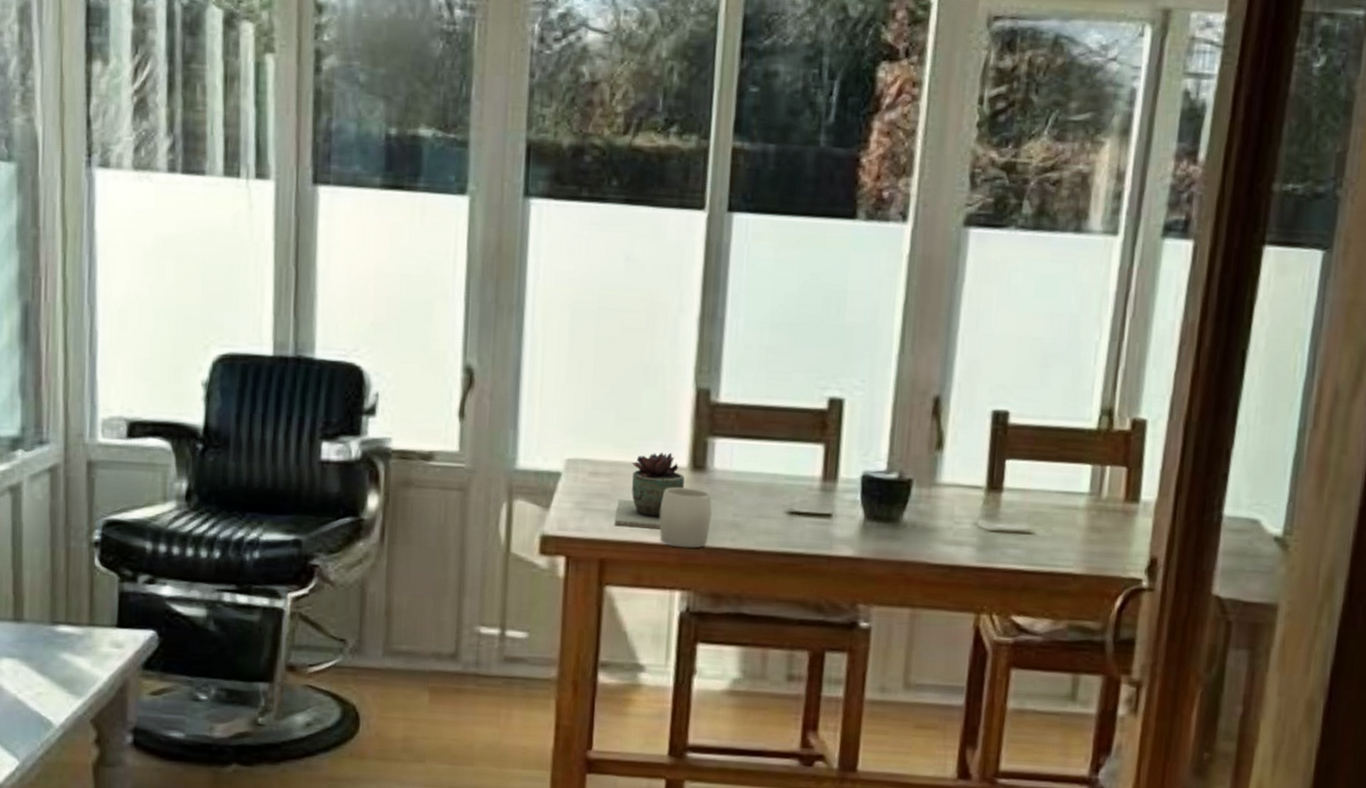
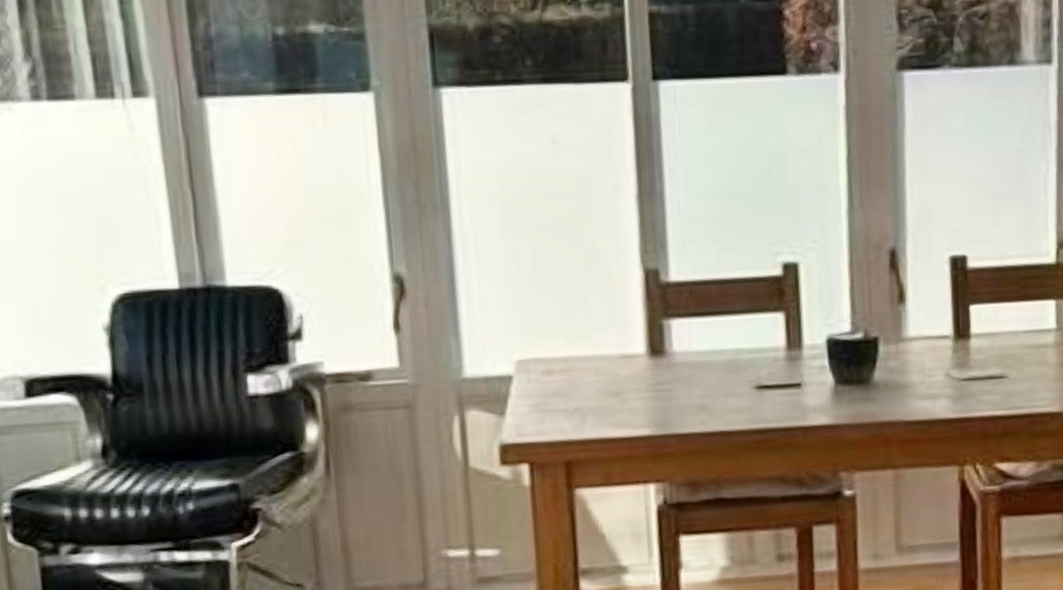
succulent plant: present [615,452,685,529] -> none [576,340,644,425]
mug: present [659,487,712,548] -> none [622,374,678,439]

